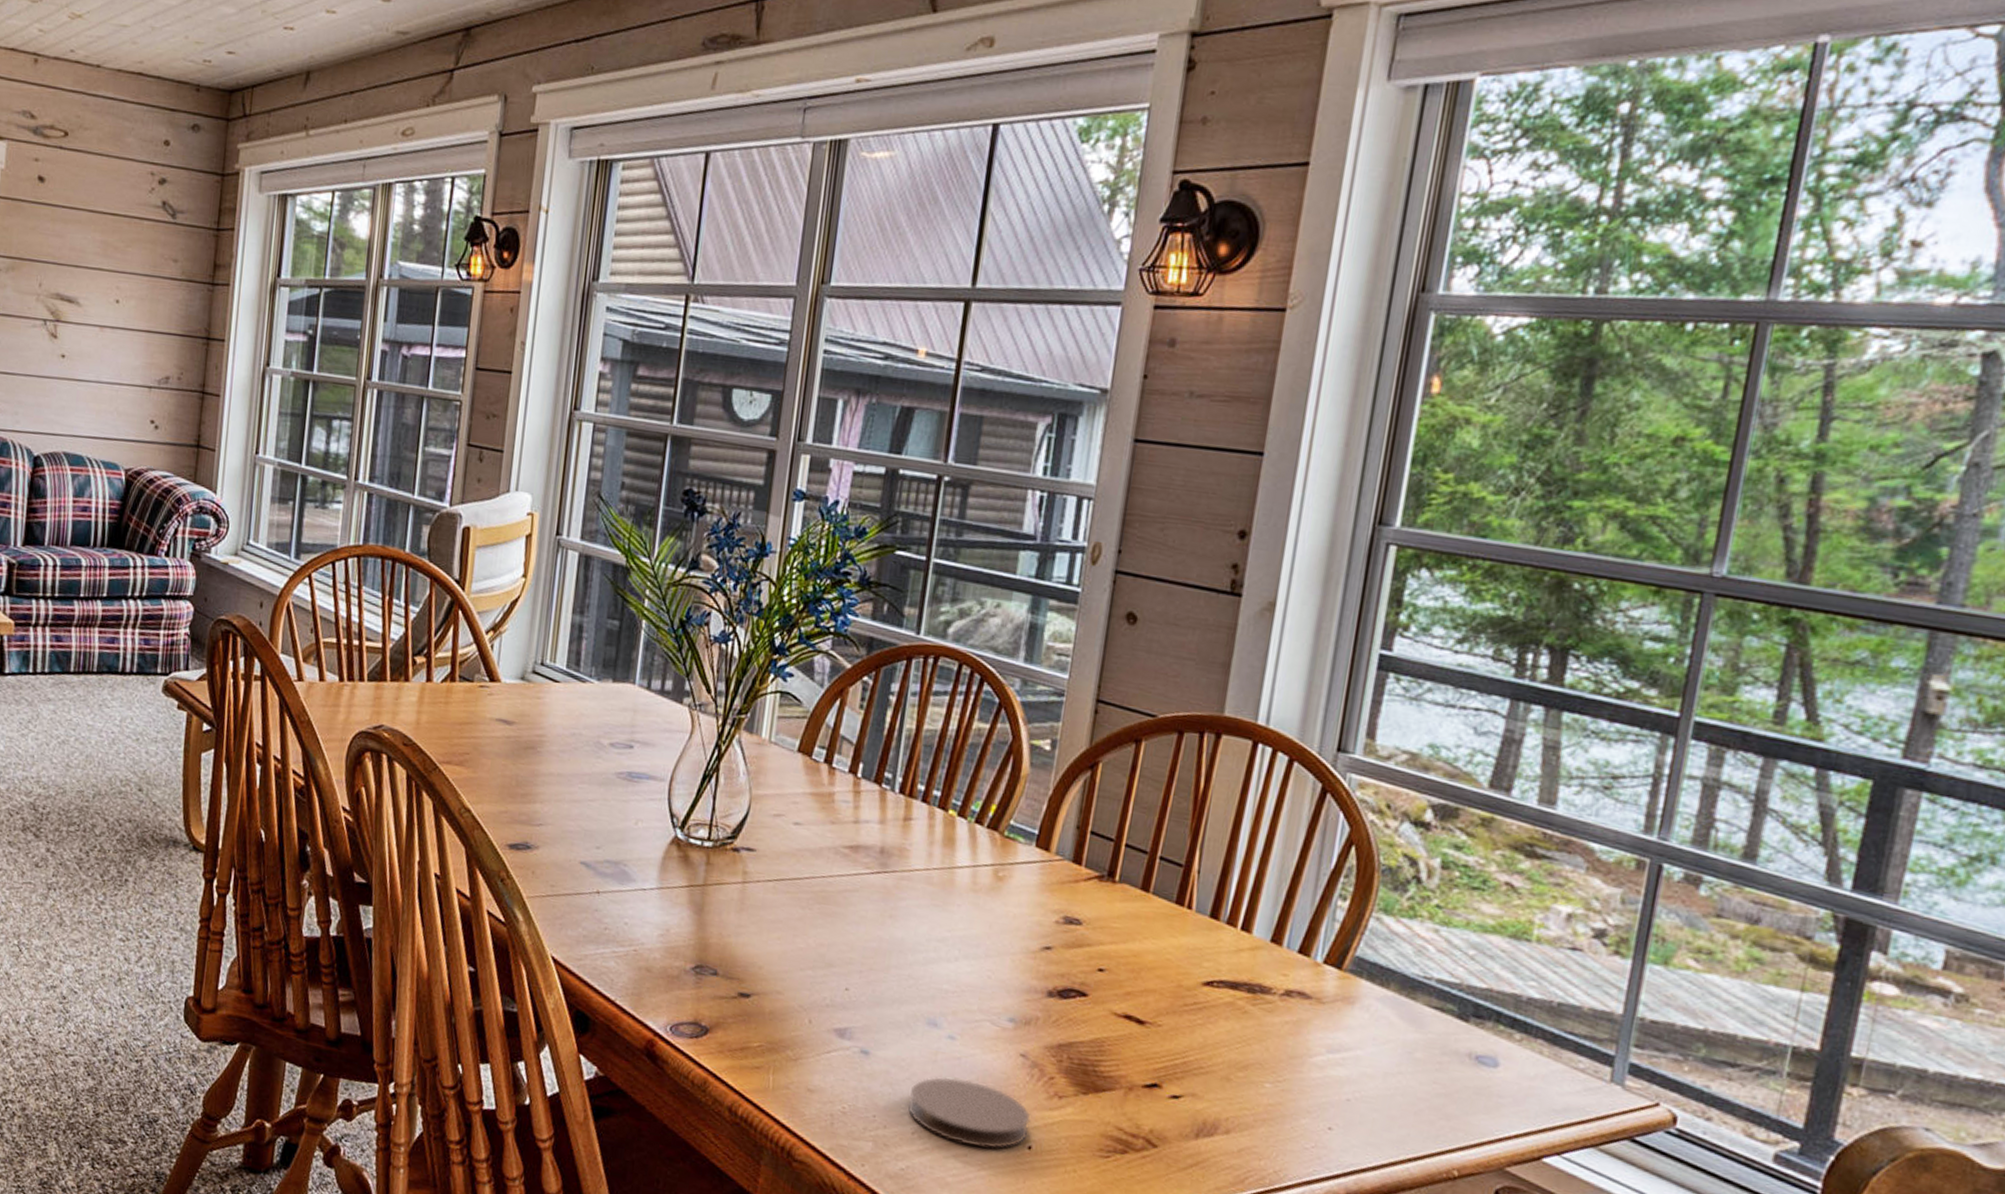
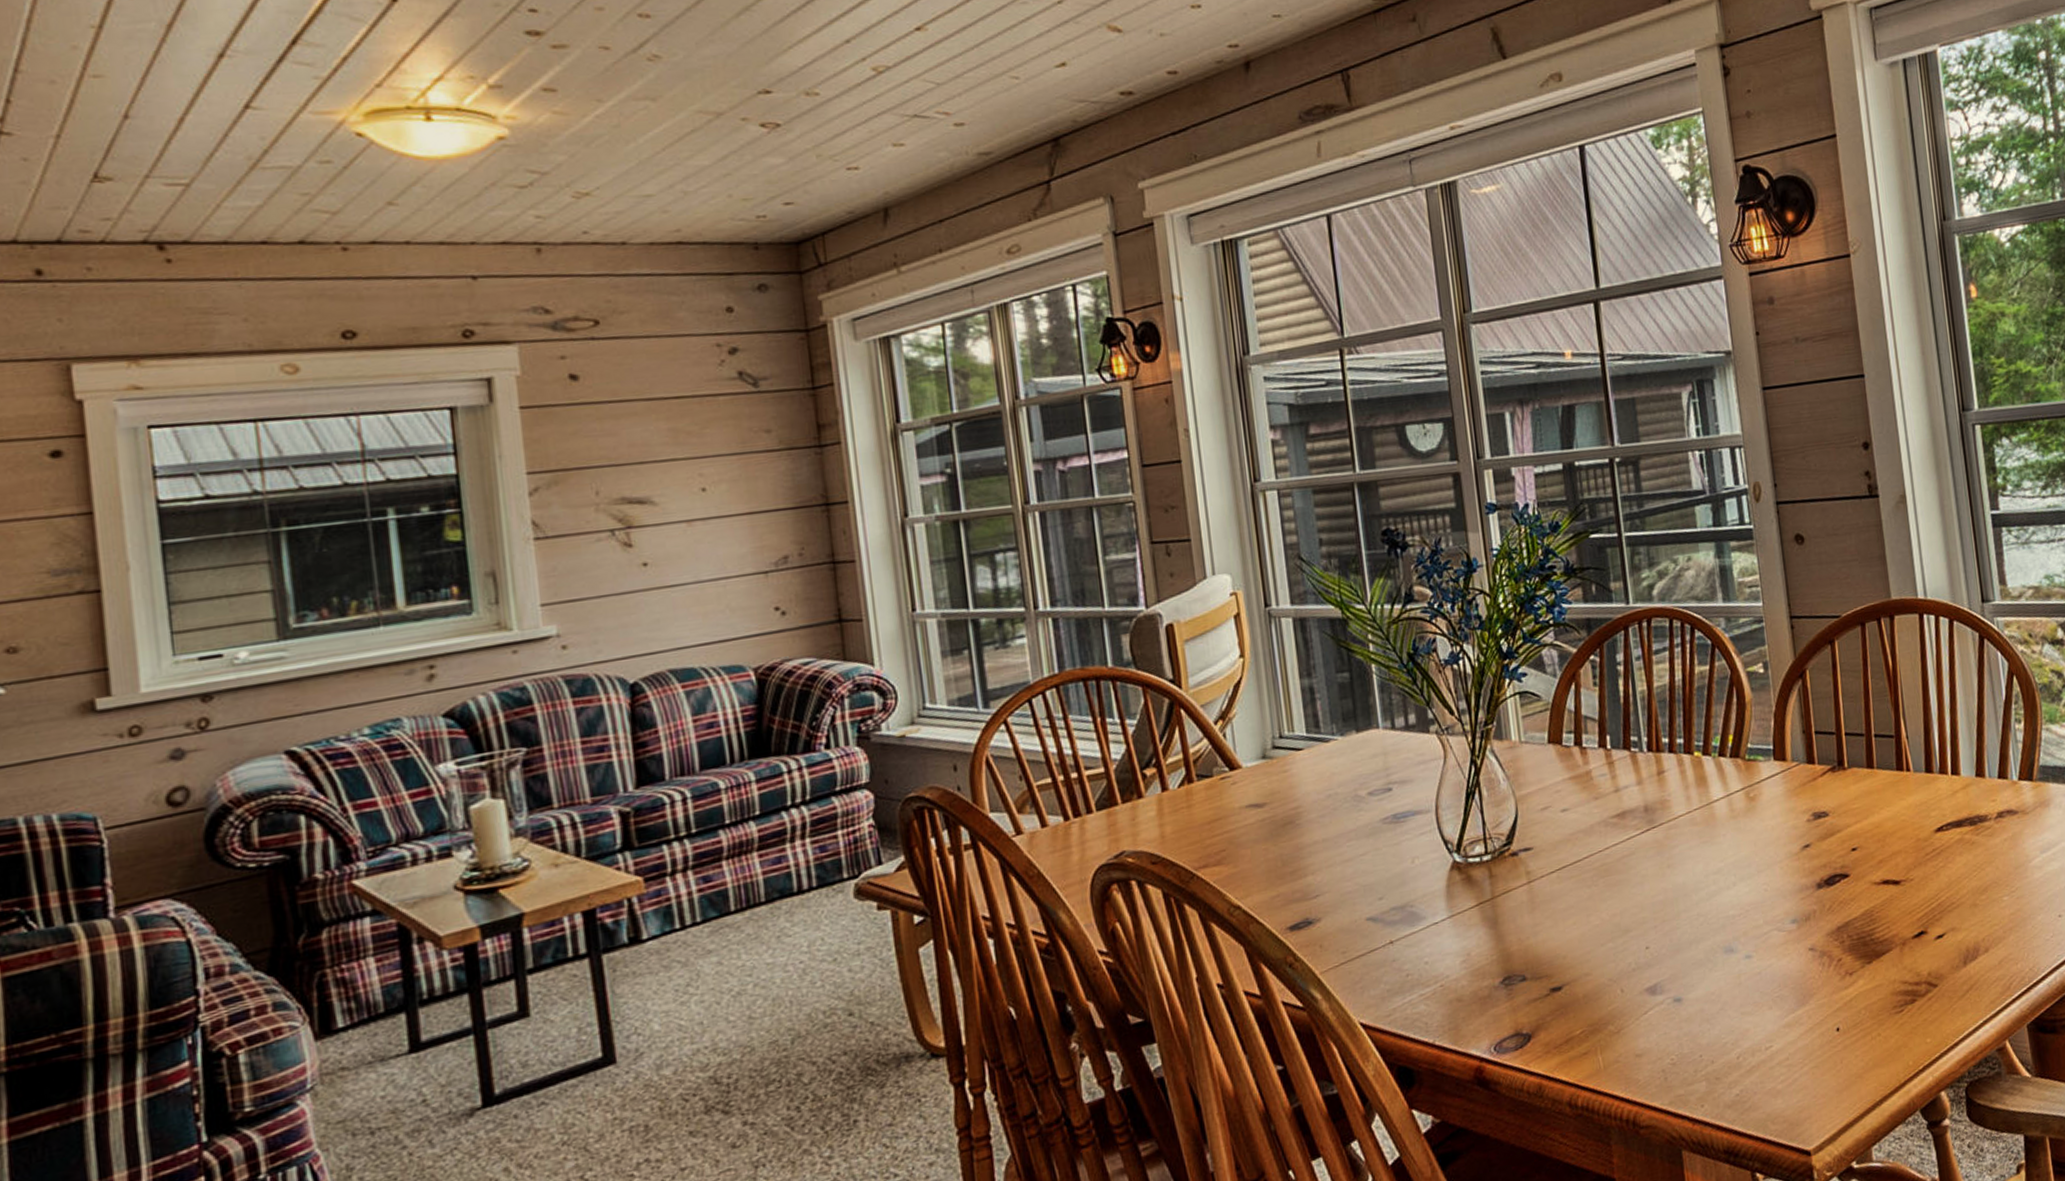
coaster: present [908,1076,1031,1149] -> none [1726,987,1834,1052]

